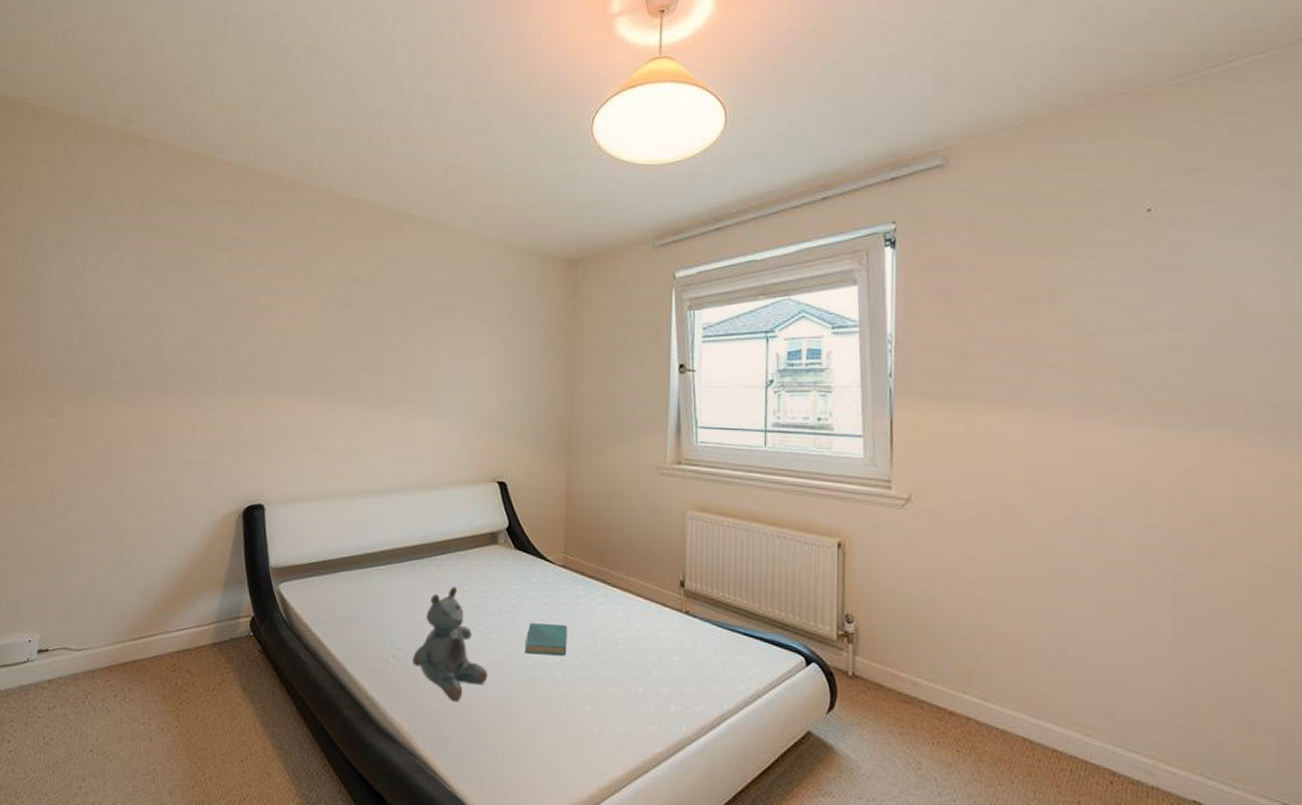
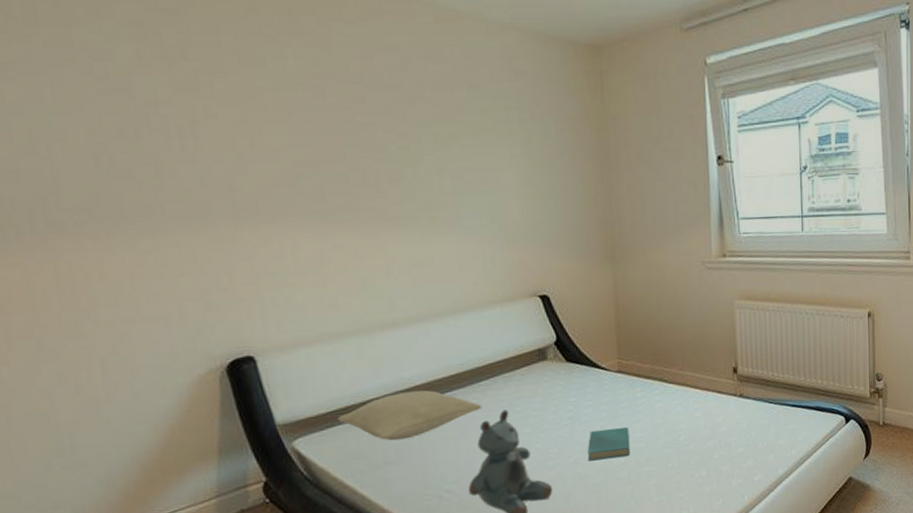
pillow: none [316,554,435,600] -> present [337,390,483,441]

